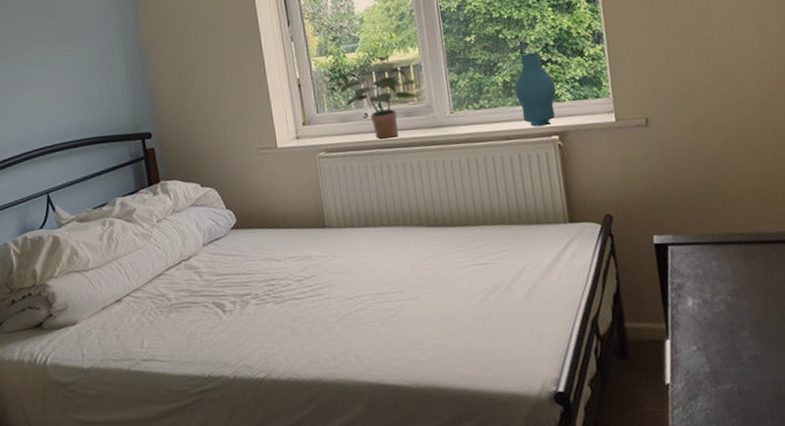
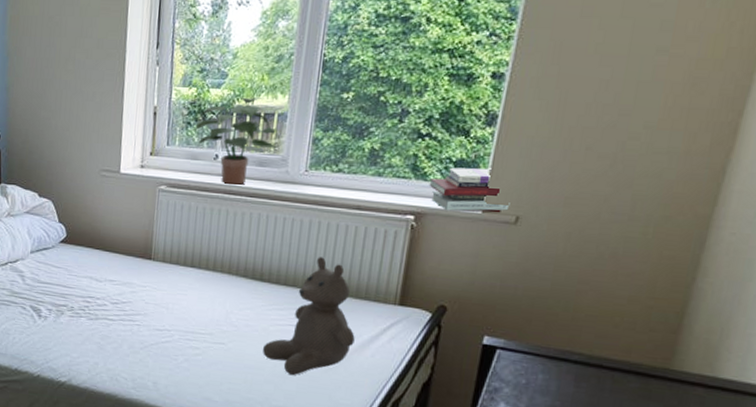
teddy bear: none [455,191,539,315] -> present [263,257,355,375]
vase: present [514,52,556,128] -> none [380,123,428,204]
books: none [562,80,638,126] -> present [429,167,510,213]

